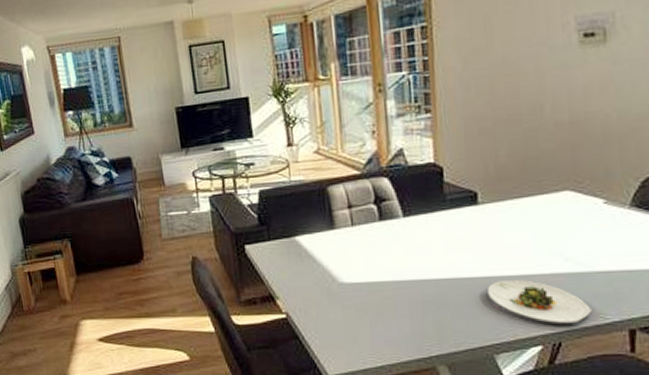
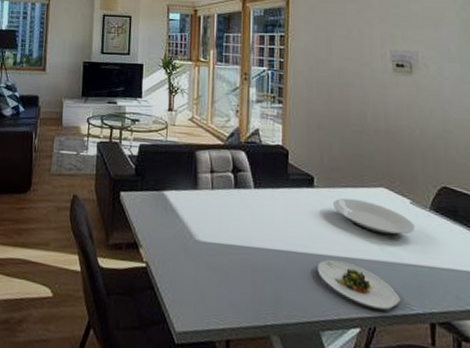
plate: none [502,208,611,245] -> present [332,197,416,237]

